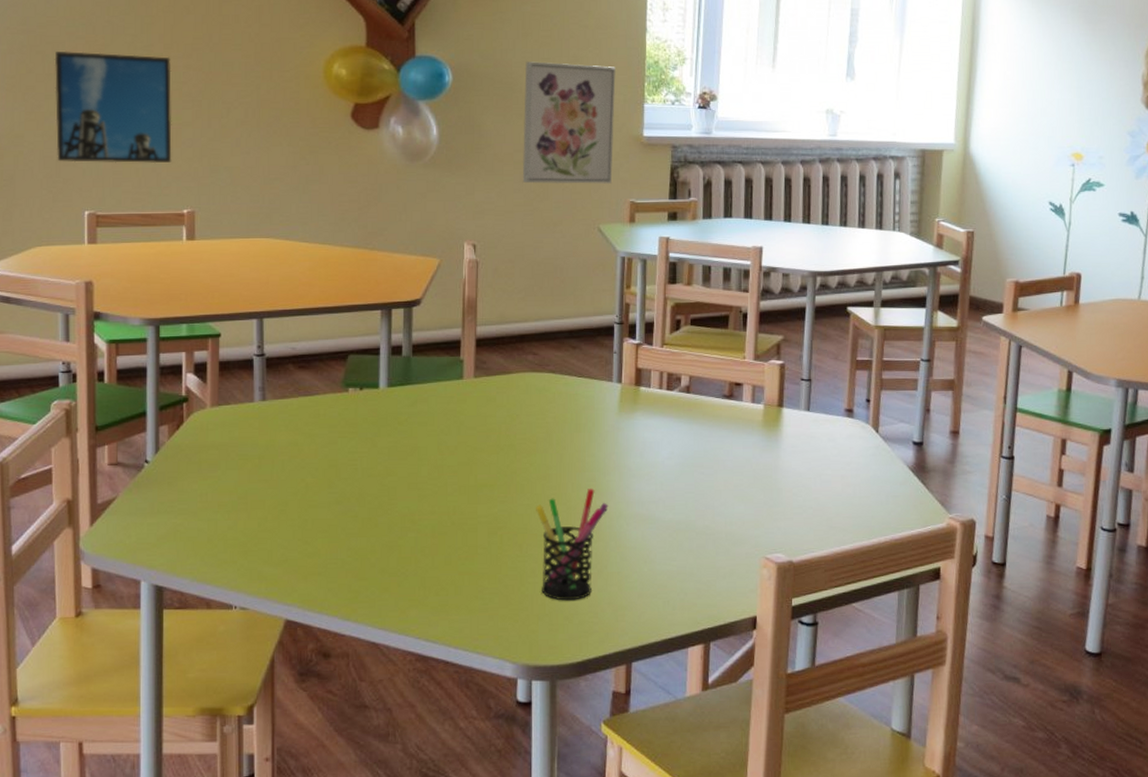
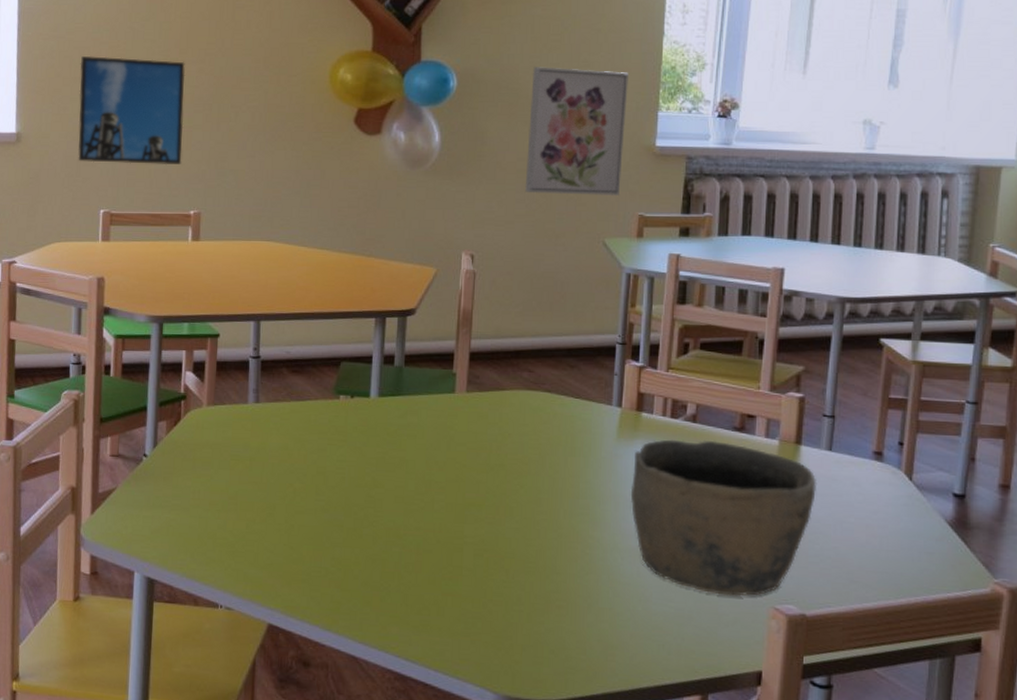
pen holder: present [536,487,609,601] -> none [525,515,602,634]
bowl: none [632,408,798,552] -> present [630,439,817,597]

